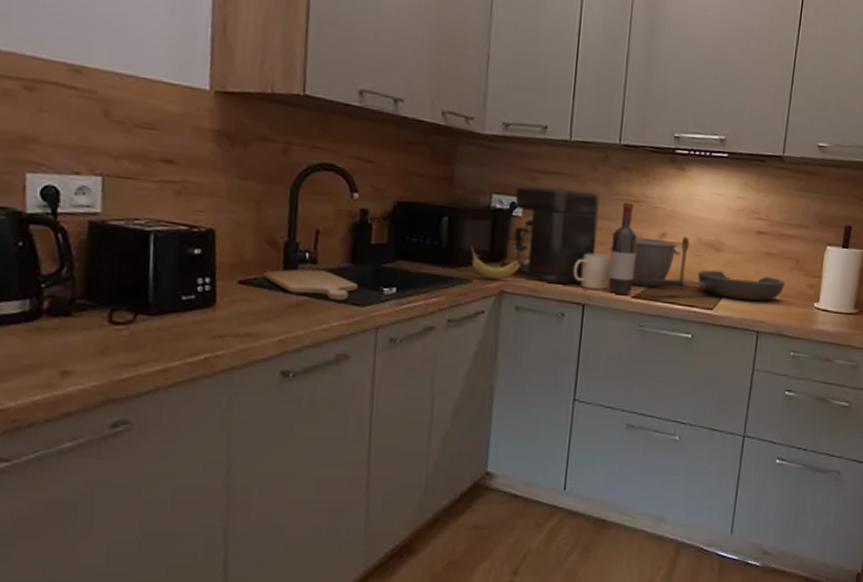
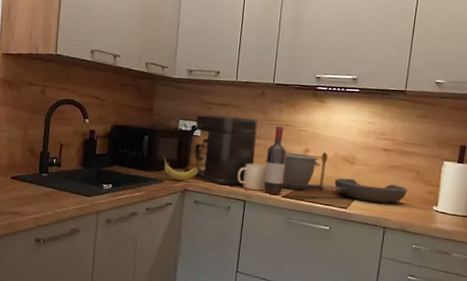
chopping board: present [263,269,358,301] -> none [27,170,87,193]

